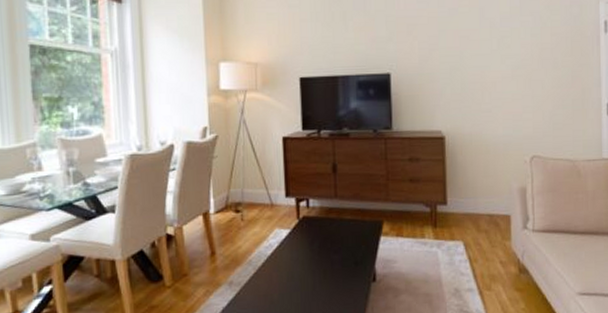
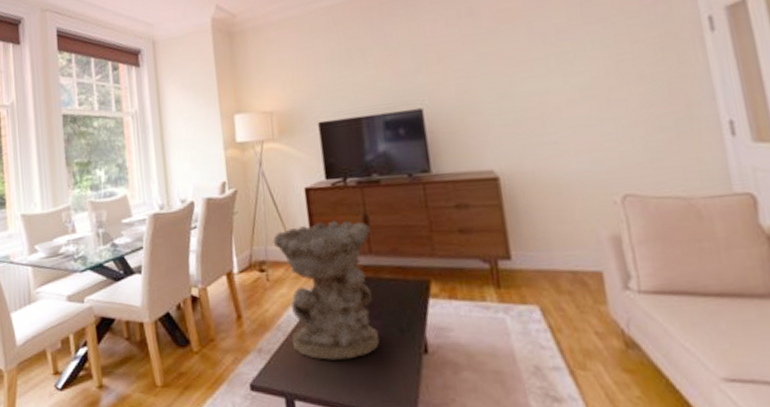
decorative bowl: none [249,168,338,290] -> present [273,220,381,360]

